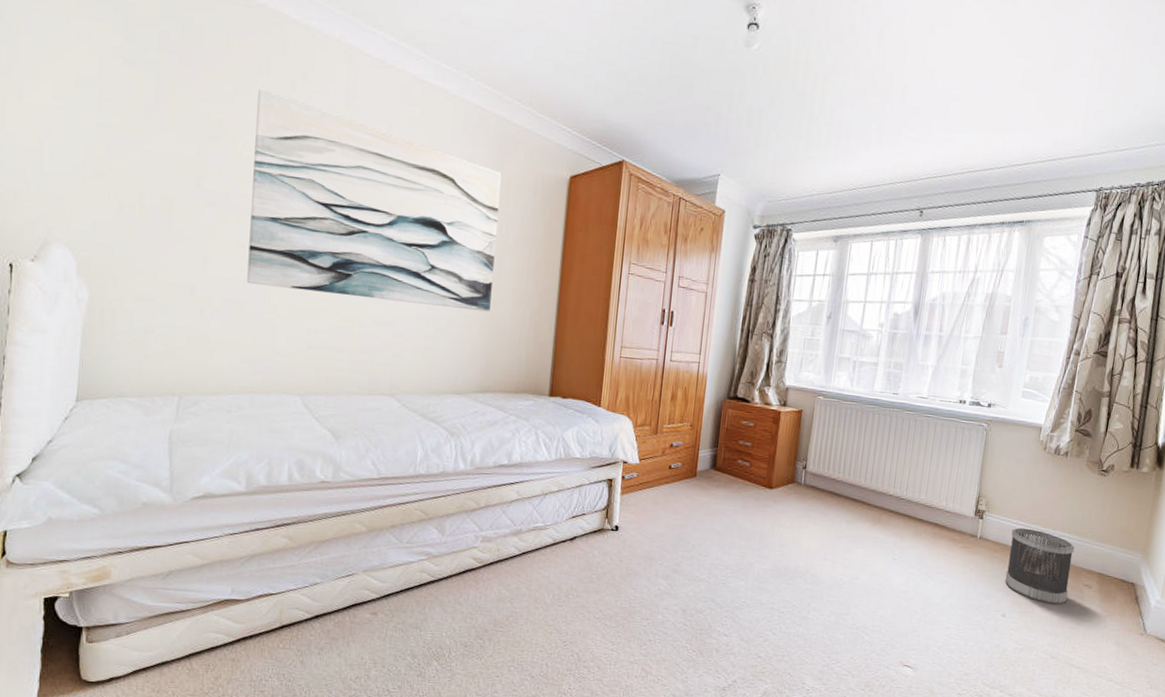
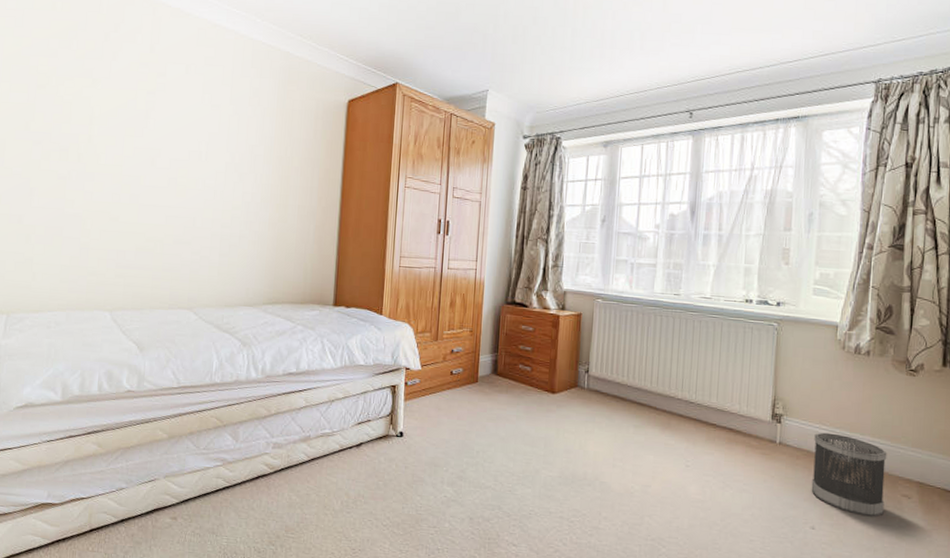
wall art: present [247,88,502,312] -> none [65,41,286,229]

